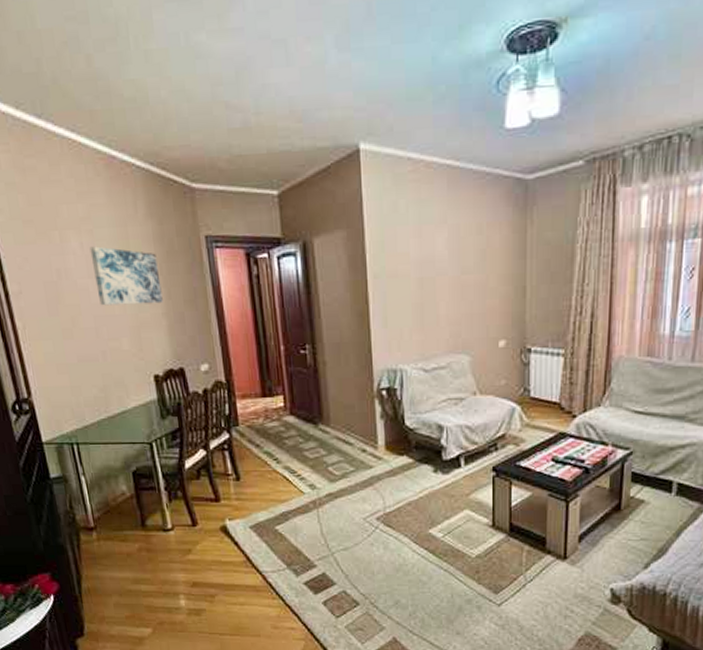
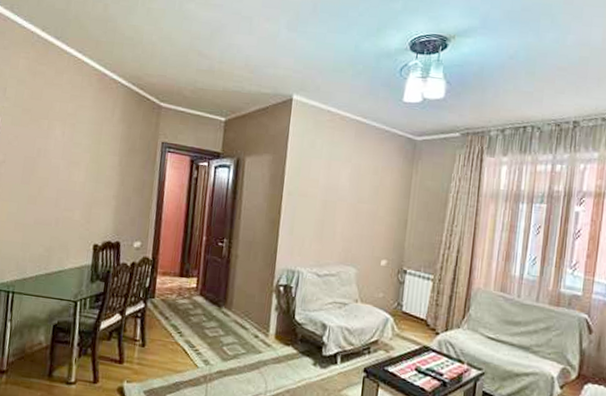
wall art: present [89,246,163,306] -> none [65,136,120,188]

